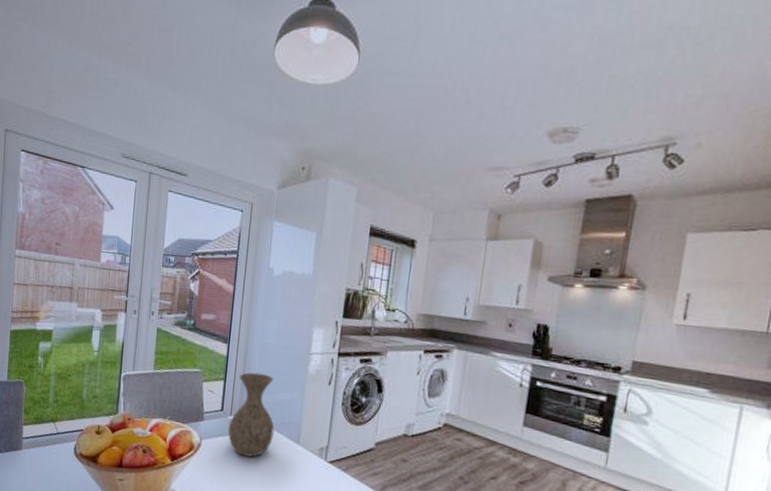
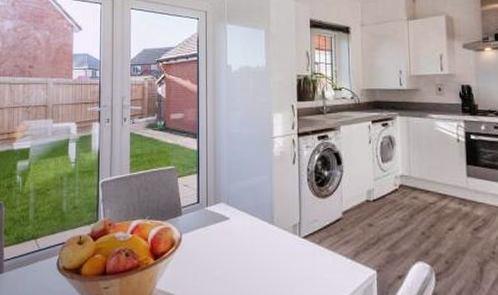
vase: present [228,372,275,457] -> none [205,162,249,244]

